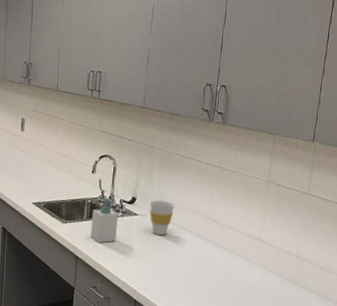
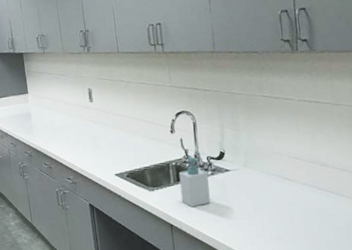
cup: present [149,199,175,236] -> none [241,150,271,190]

